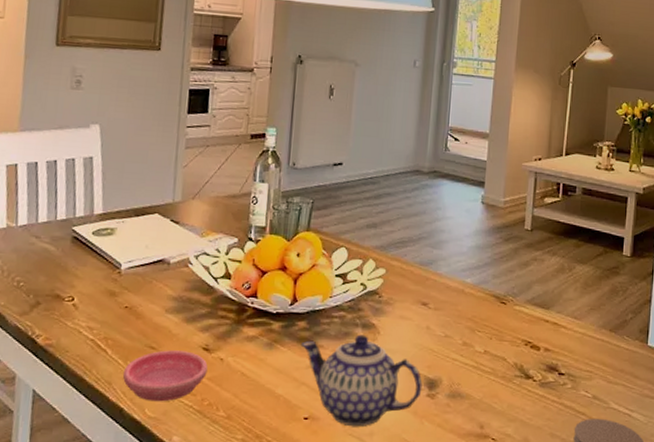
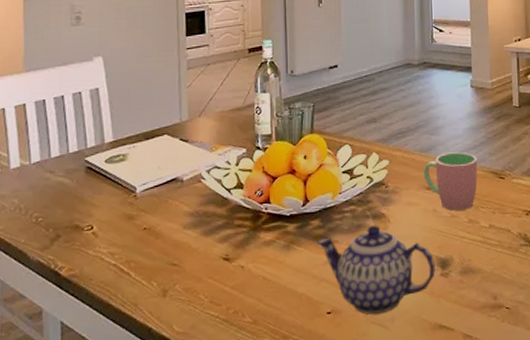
saucer: present [123,350,208,402] -> none [149,263,229,317]
cup: none [420,269,480,331] -> present [423,152,478,211]

